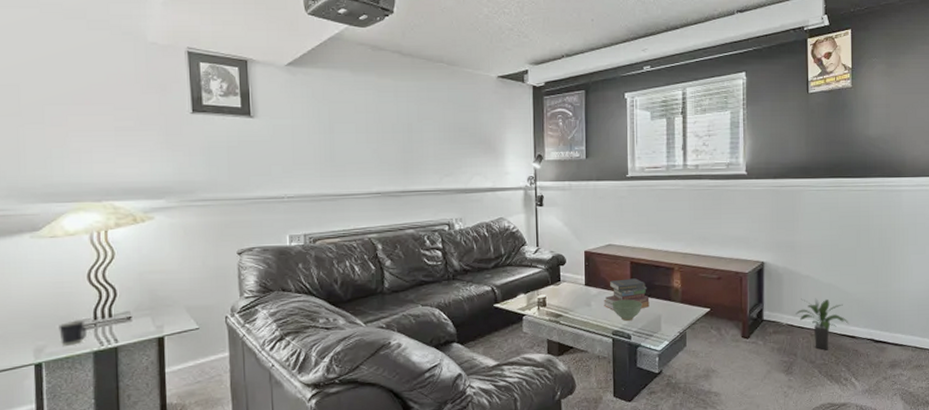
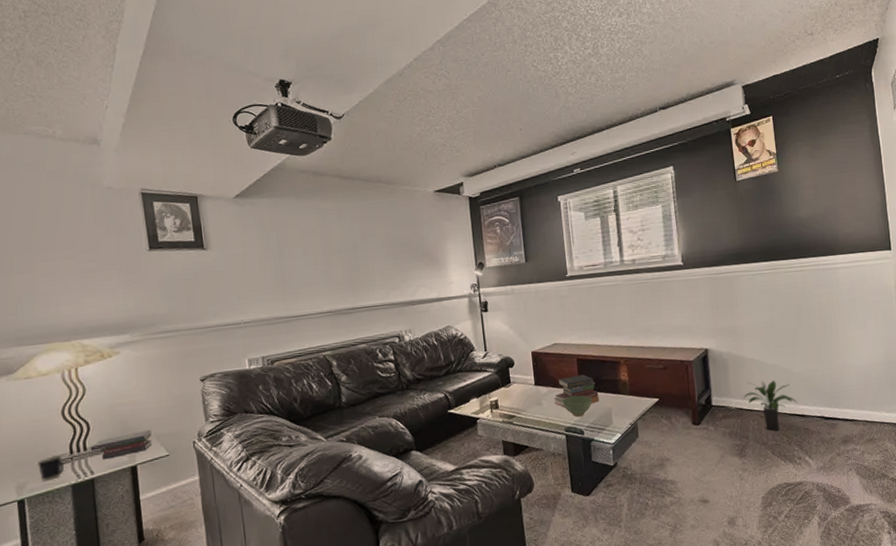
books: none [117,300,182,328] -> present [91,429,153,460]

